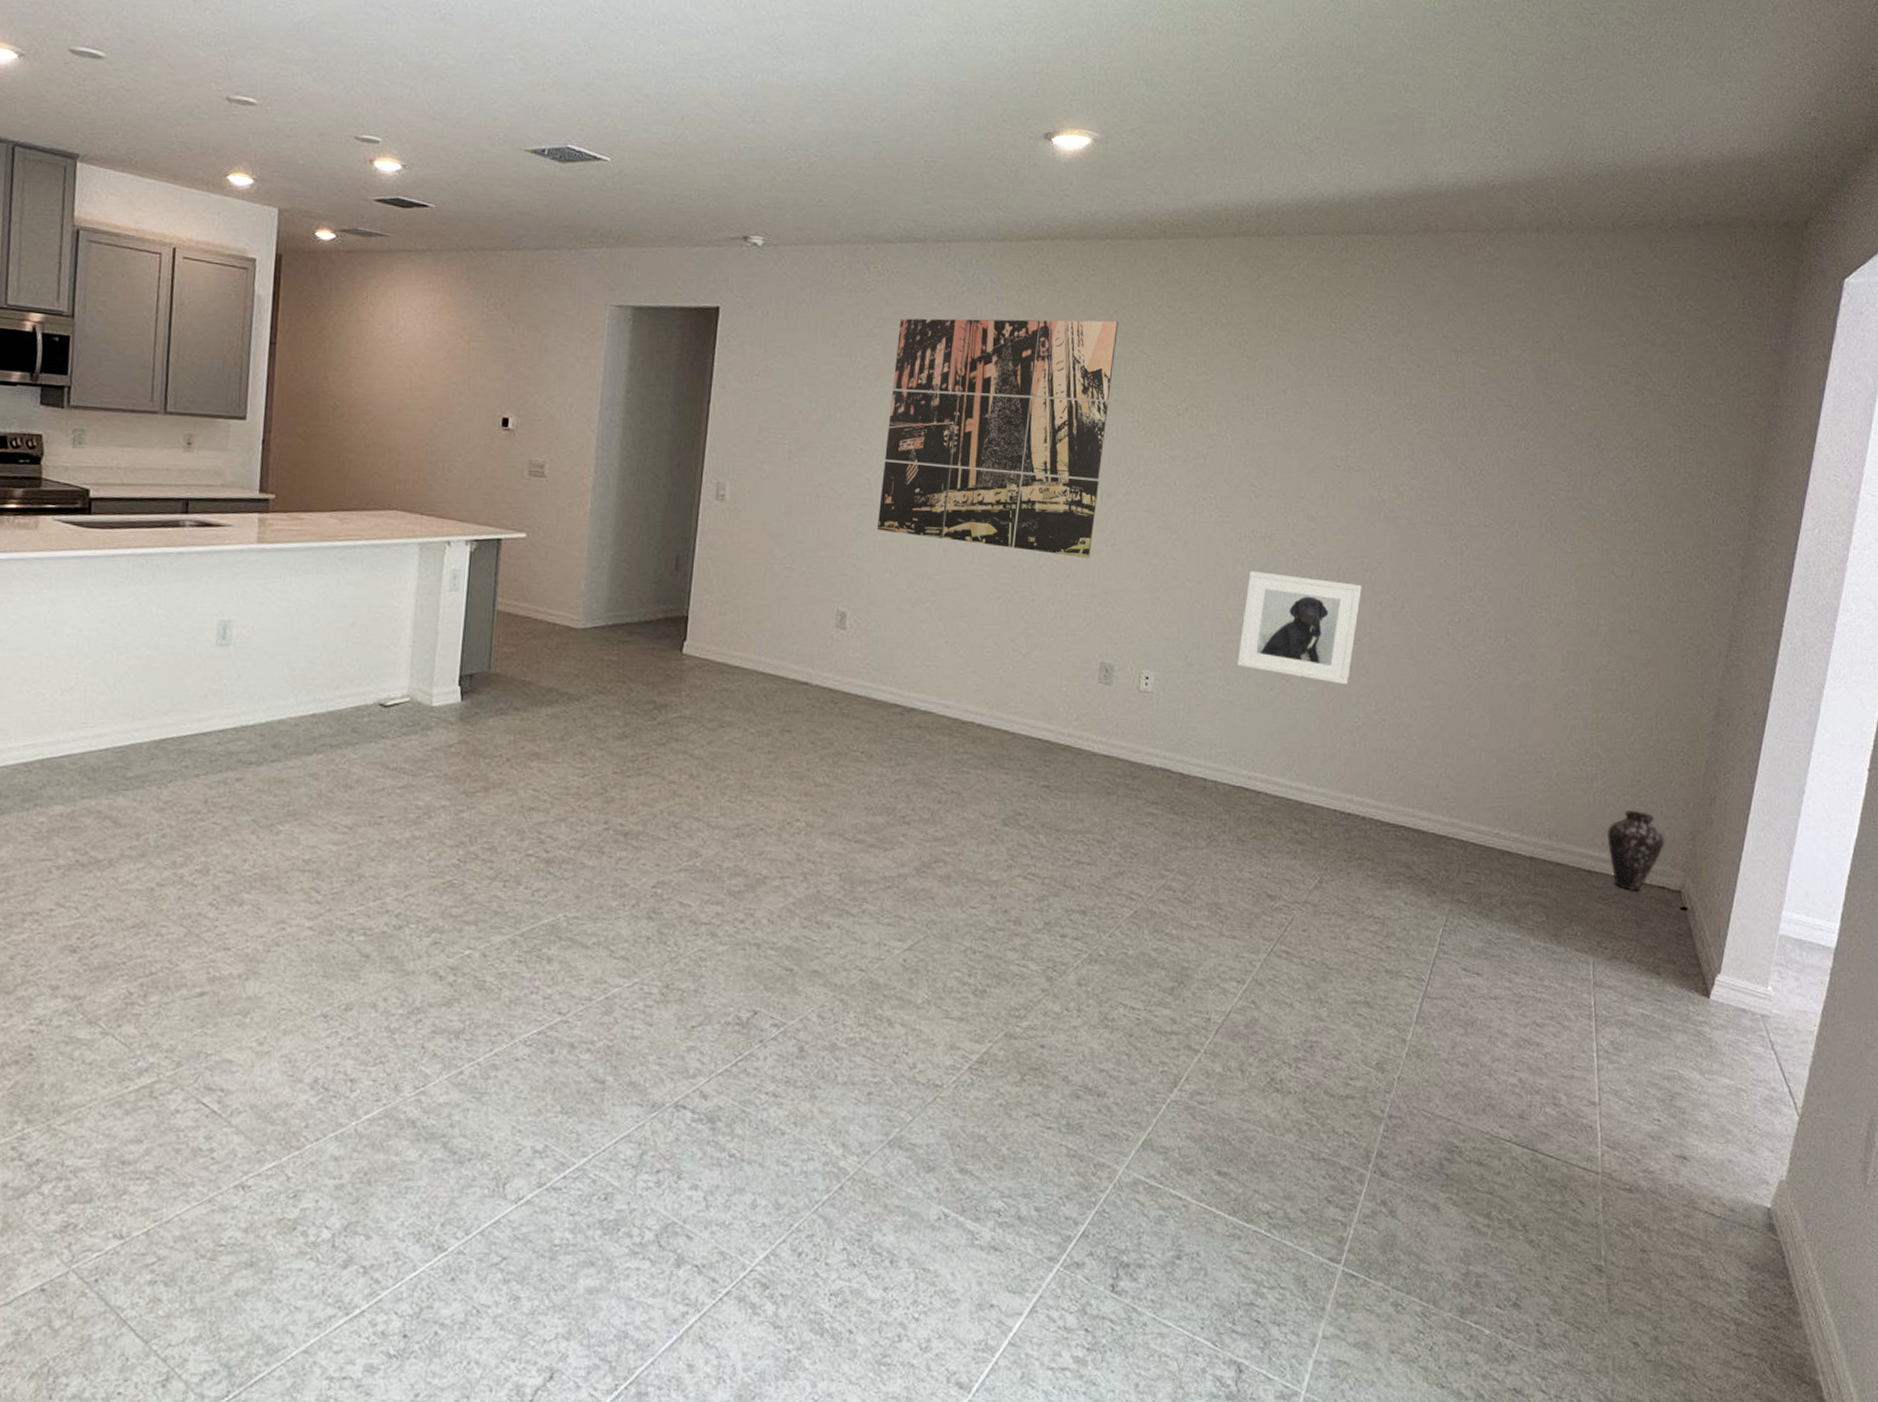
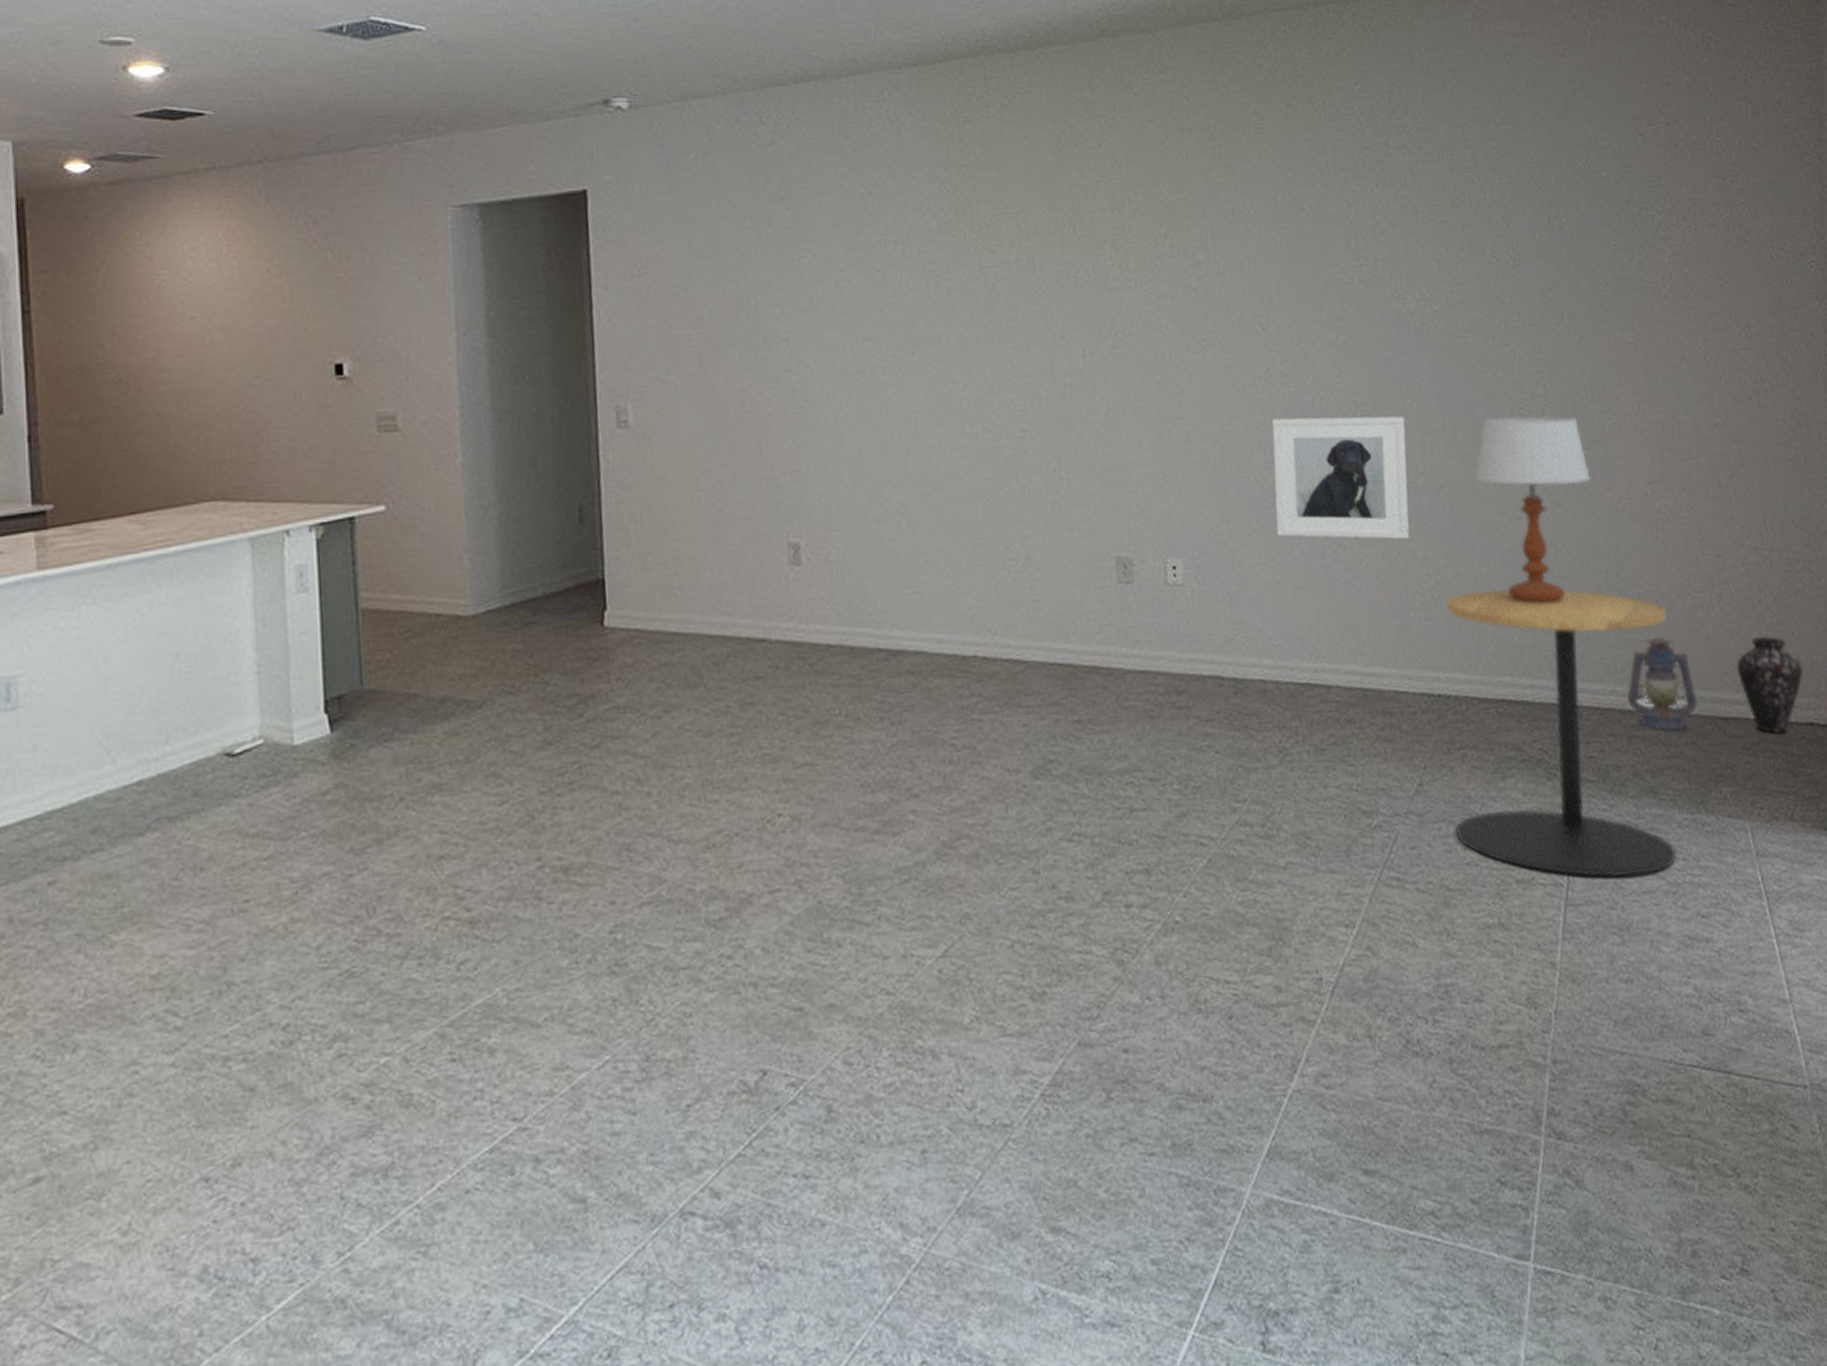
wall art: present [876,318,1118,558] -> none [809,142,1082,437]
side table: none [1343,735,1556,984] -> present [1447,589,1676,878]
table lamp: none [1412,598,1512,755] -> present [1474,415,1591,603]
lantern: none [1507,797,1569,875] -> present [1627,637,1699,732]

